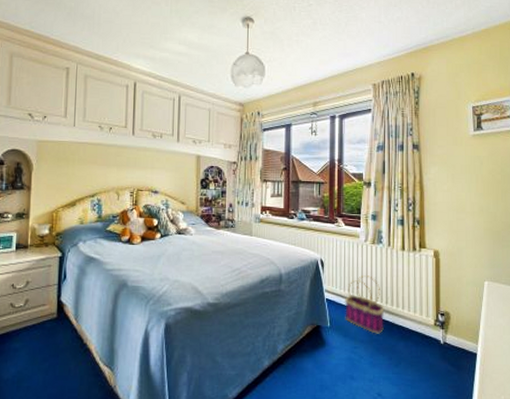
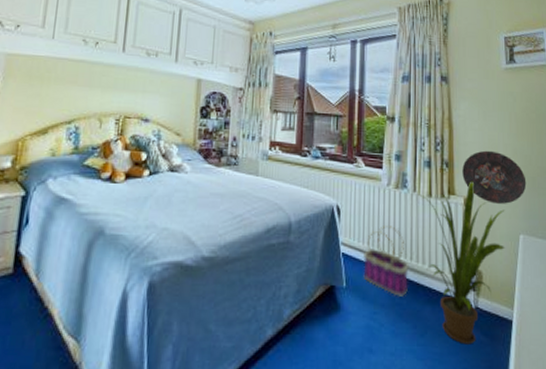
house plant: none [393,236,472,373] -> present [419,181,506,345]
decorative plate: none [432,209,492,255] -> present [462,150,527,204]

